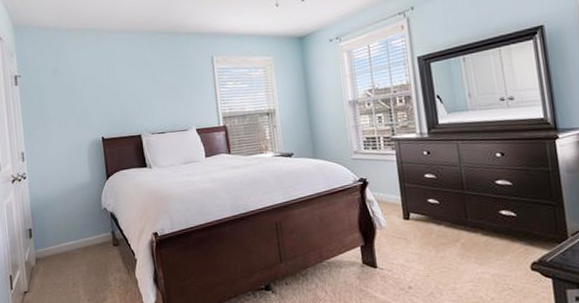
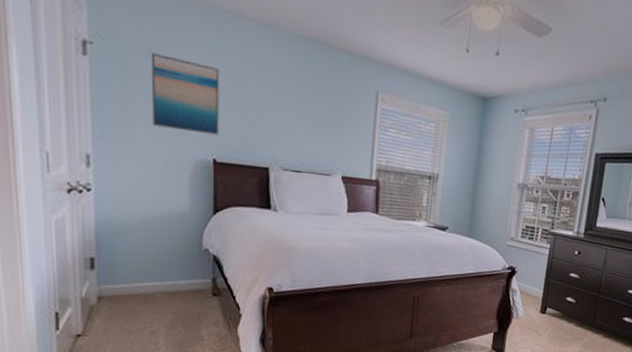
wall art: none [55,70,104,123] -> present [150,53,220,136]

